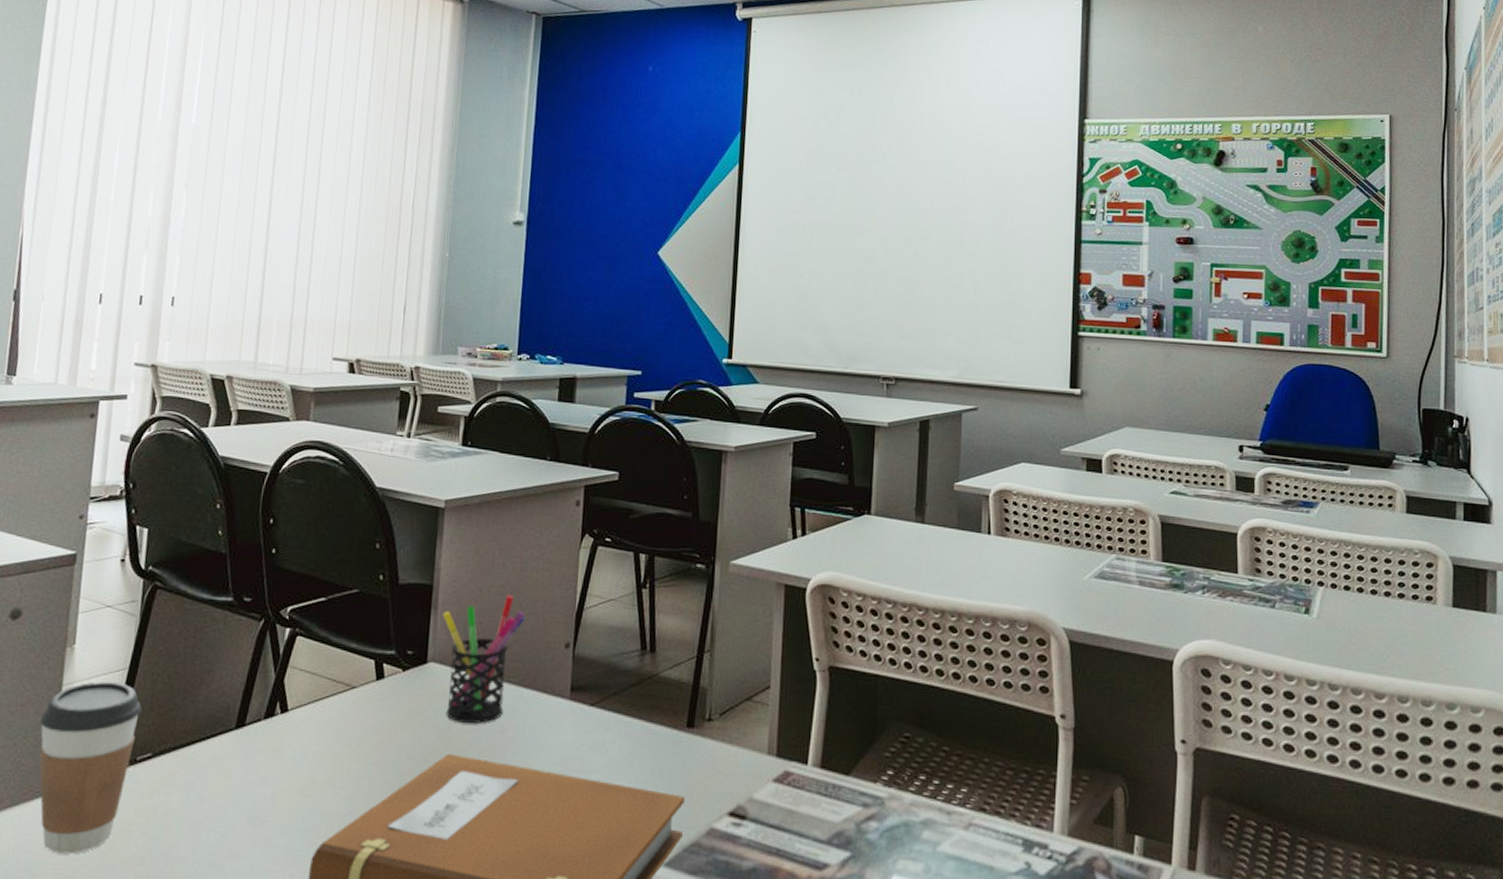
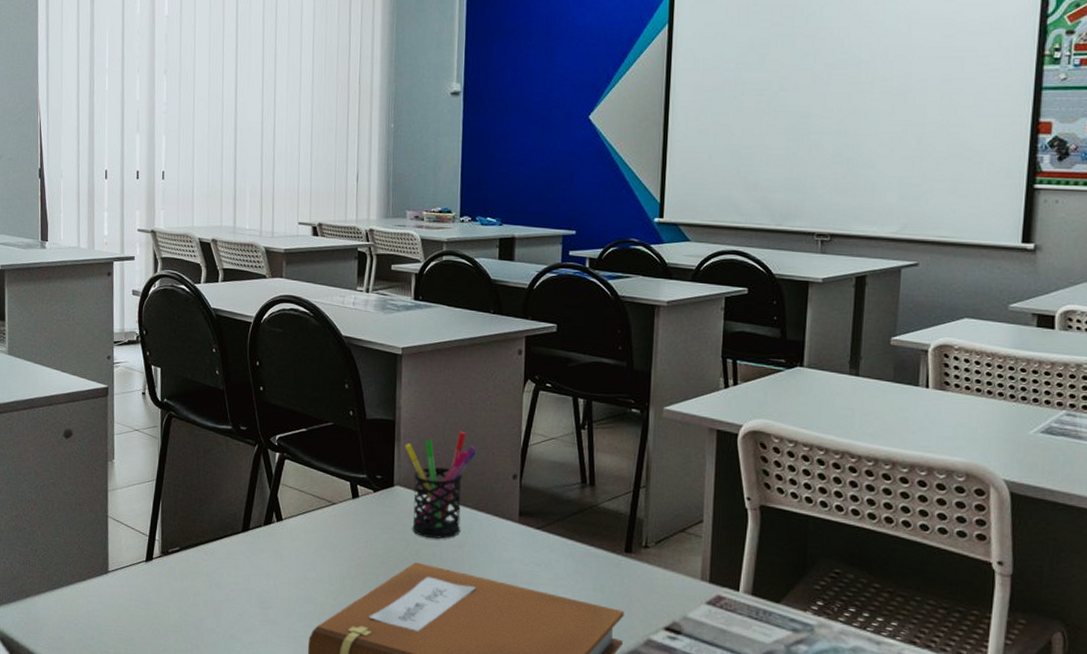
coffee cup: present [39,681,142,855] -> none [94,489,169,620]

